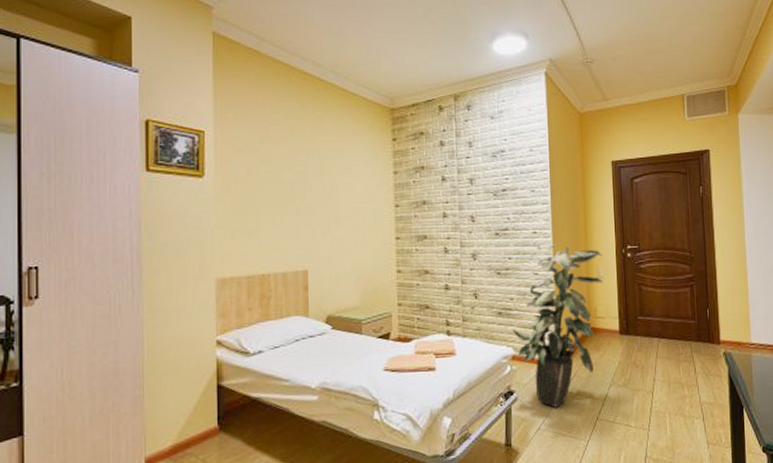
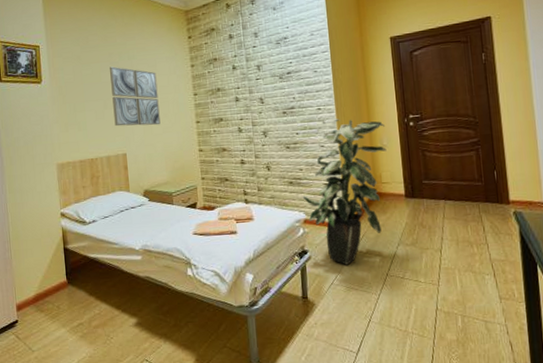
wall art: none [294,165,353,239] -> present [110,66,161,127]

